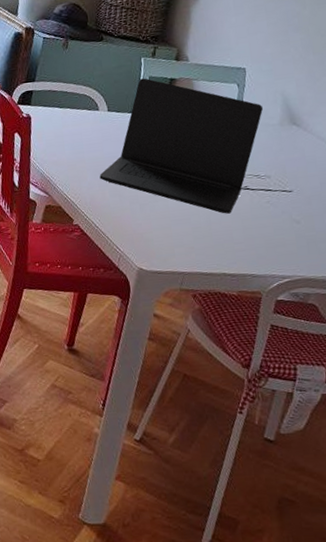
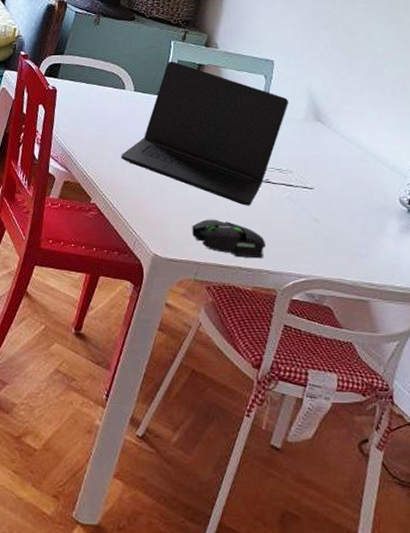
mouse: none [174,229,249,264] -> present [192,219,266,259]

